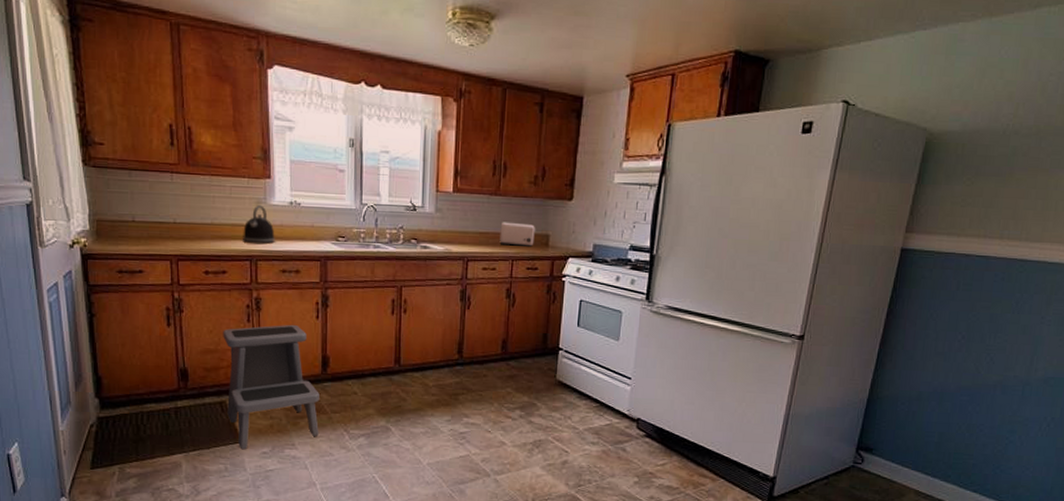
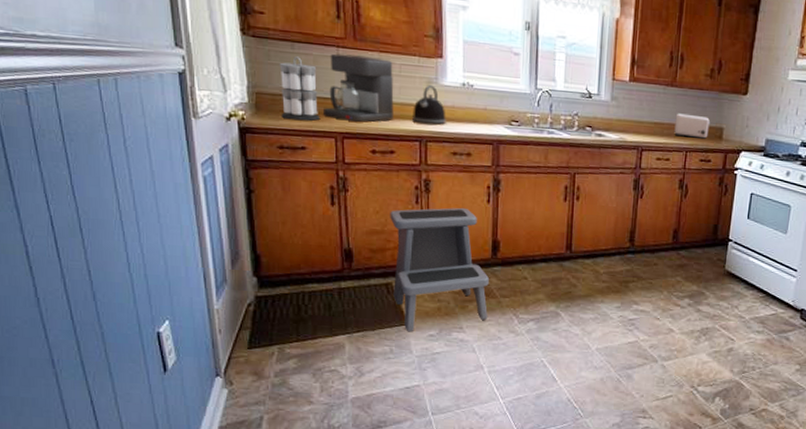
spice rack: none [118,184,155,245] -> present [279,56,319,121]
coffee maker: none [158,179,225,245] -> present [322,53,394,123]

